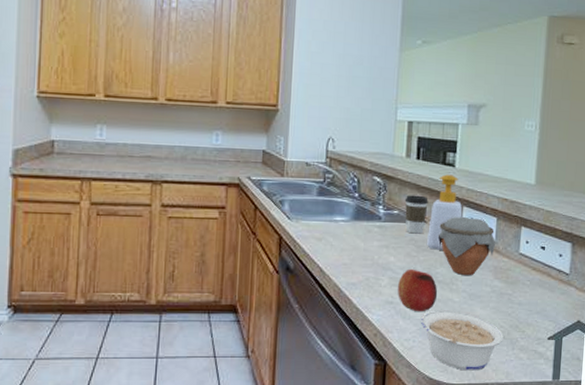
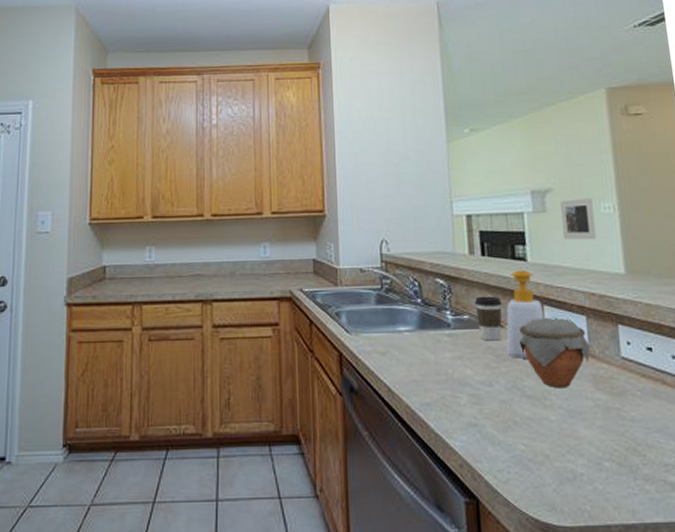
fruit: present [398,269,438,312] -> none [480,382,530,436]
legume: present [420,310,504,371] -> none [512,431,620,509]
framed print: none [489,115,519,153] -> present [560,198,596,240]

